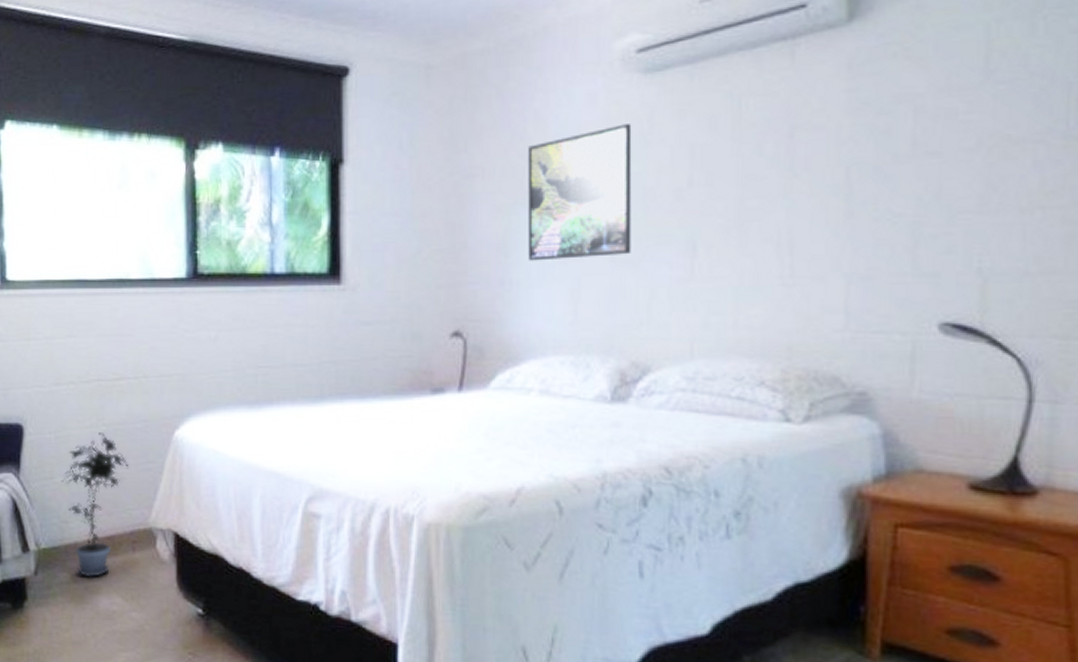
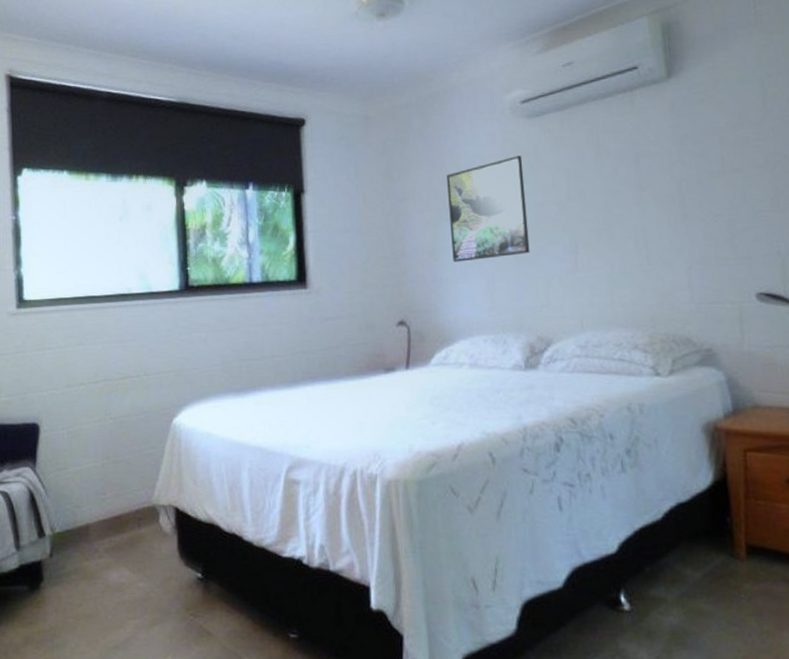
potted plant: present [61,432,129,578] -> none [73,425,134,555]

